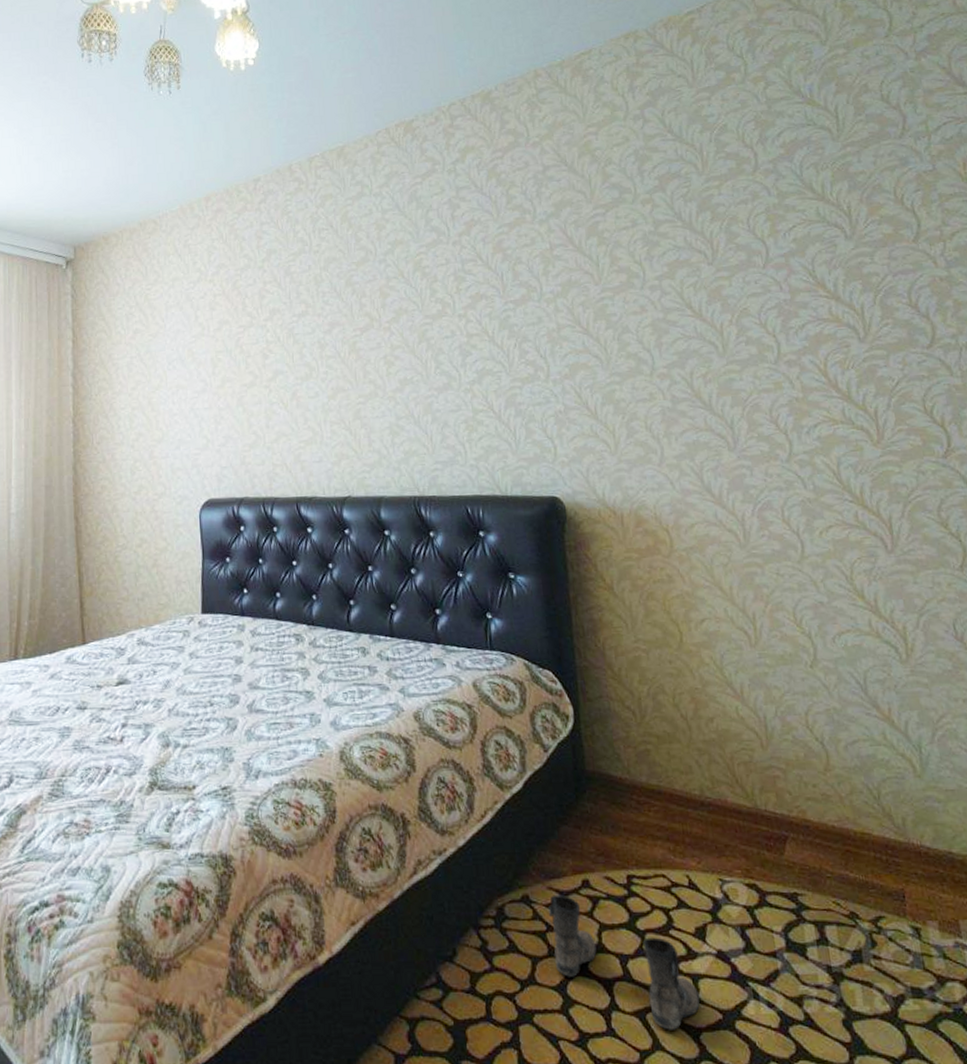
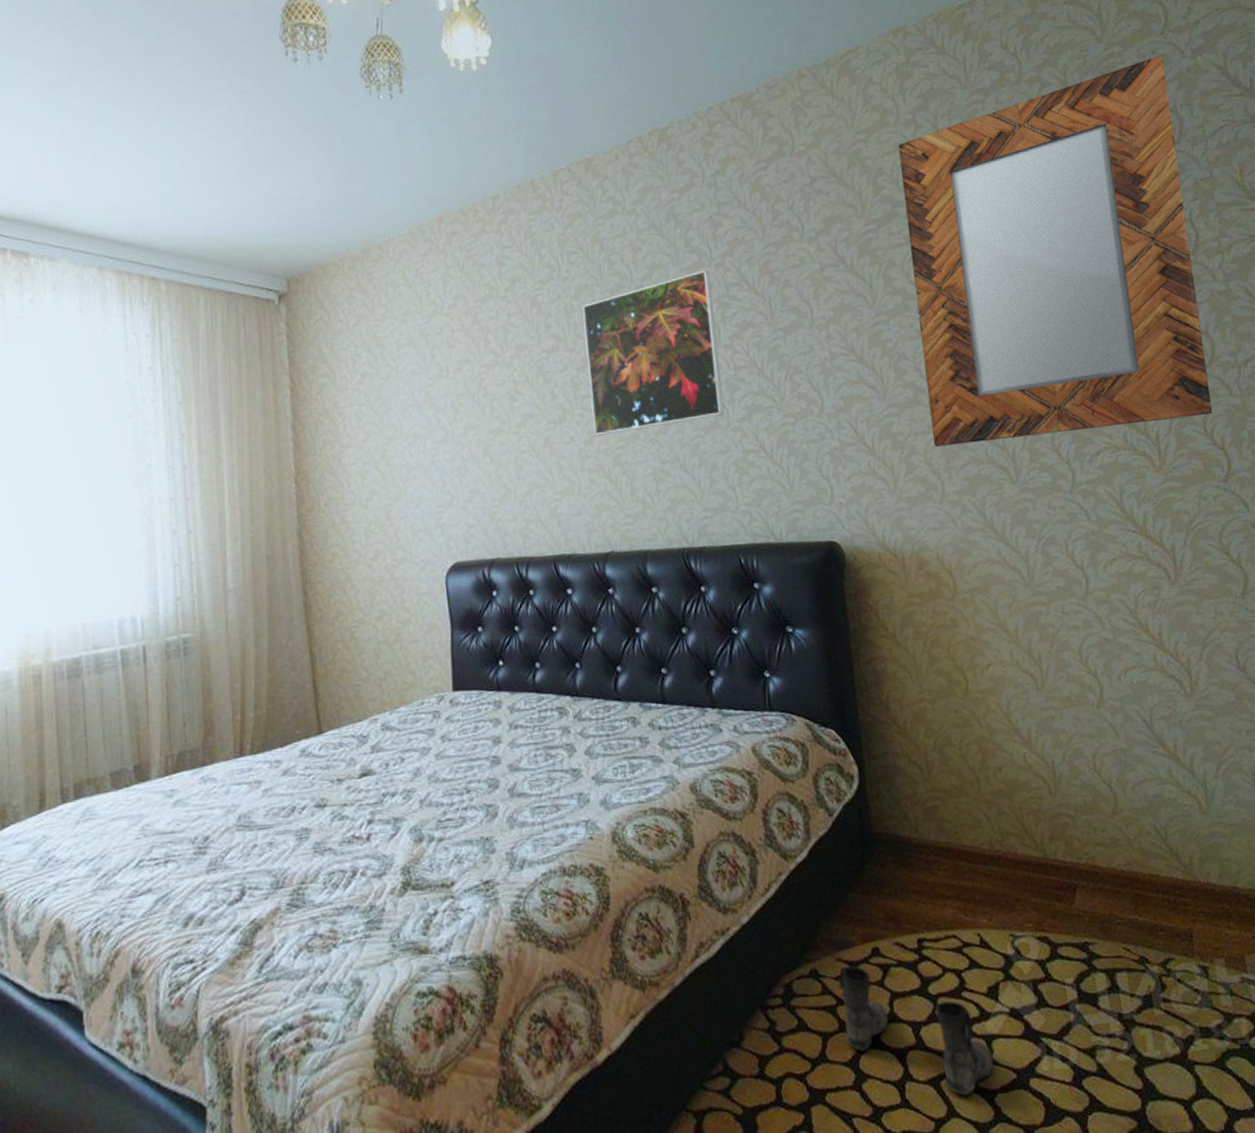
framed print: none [330,246,457,392] -> present [582,269,725,436]
home mirror: none [626,55,933,414] -> present [898,54,1213,447]

